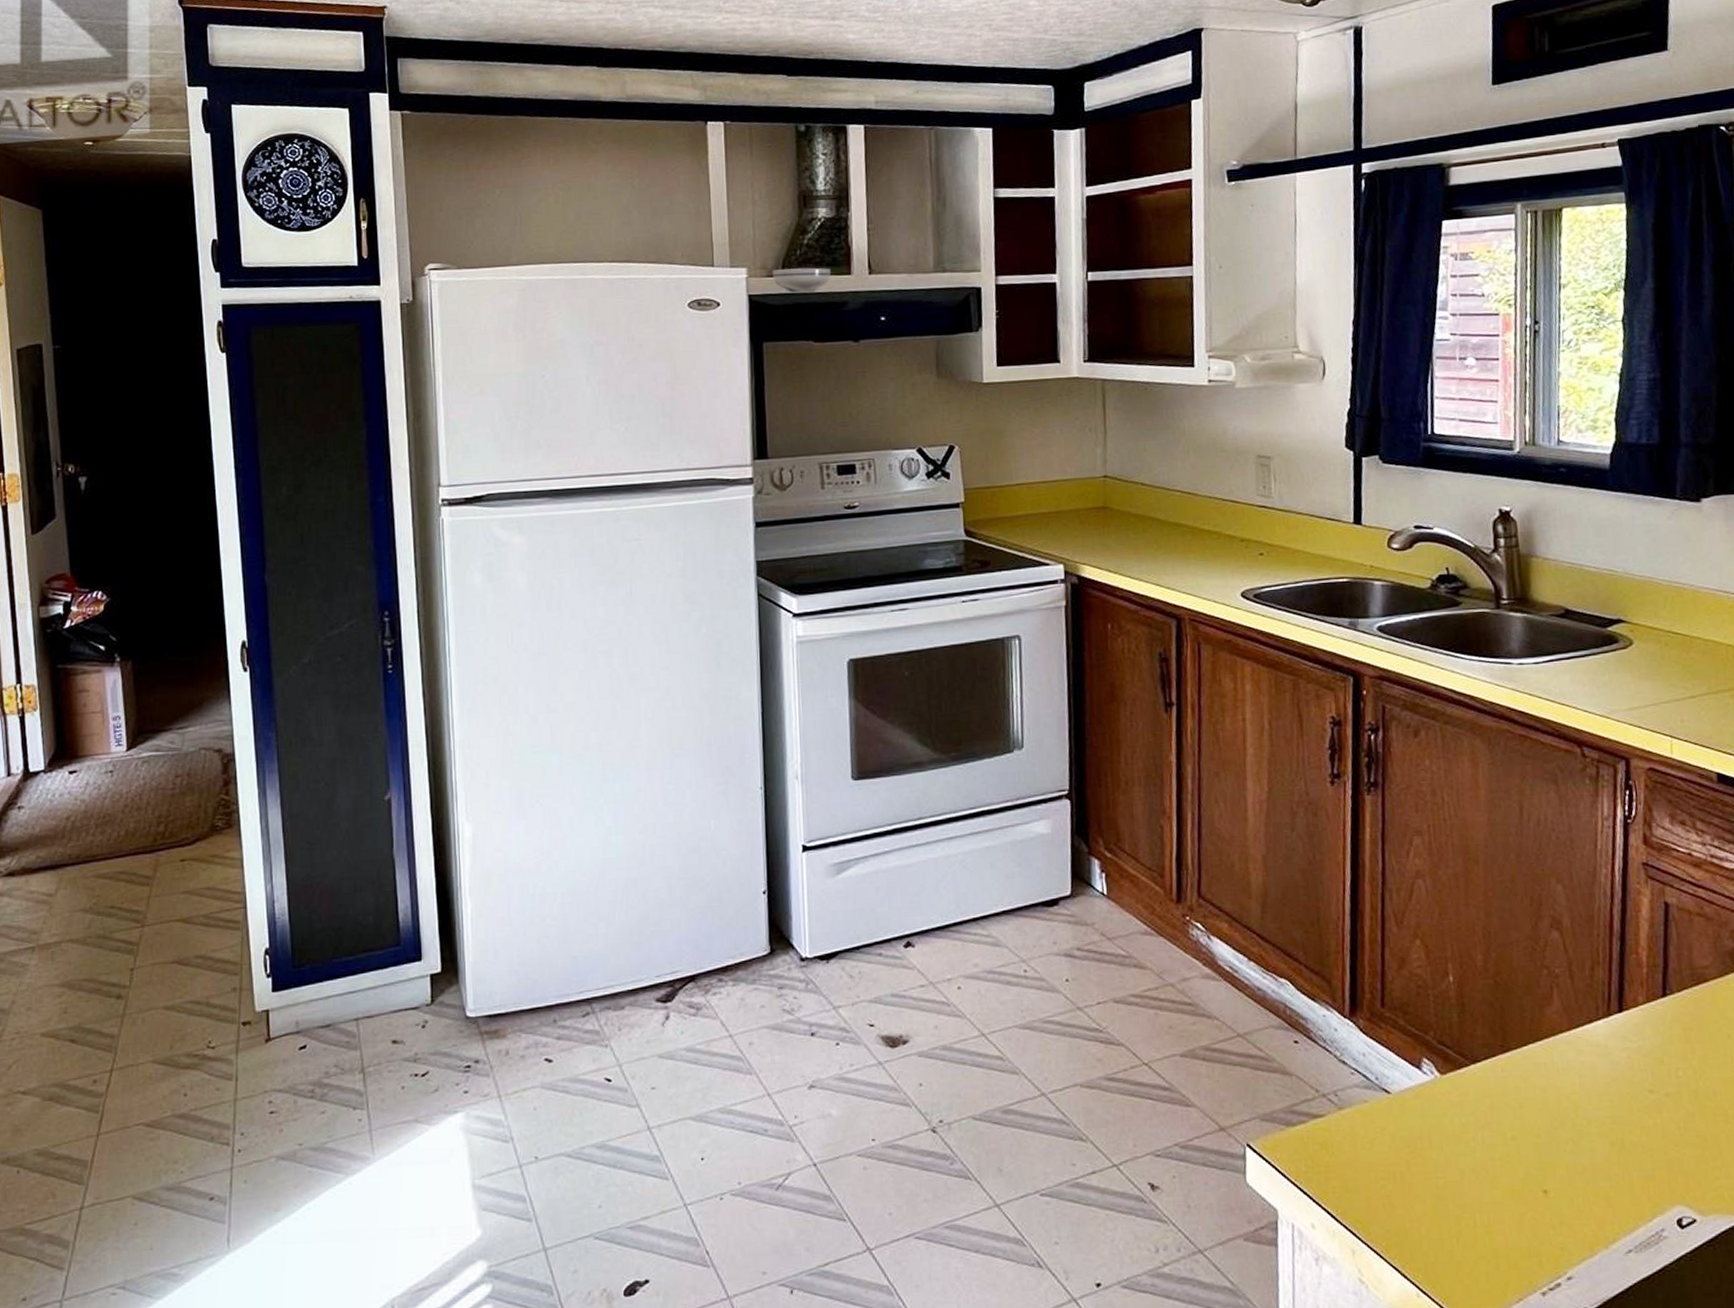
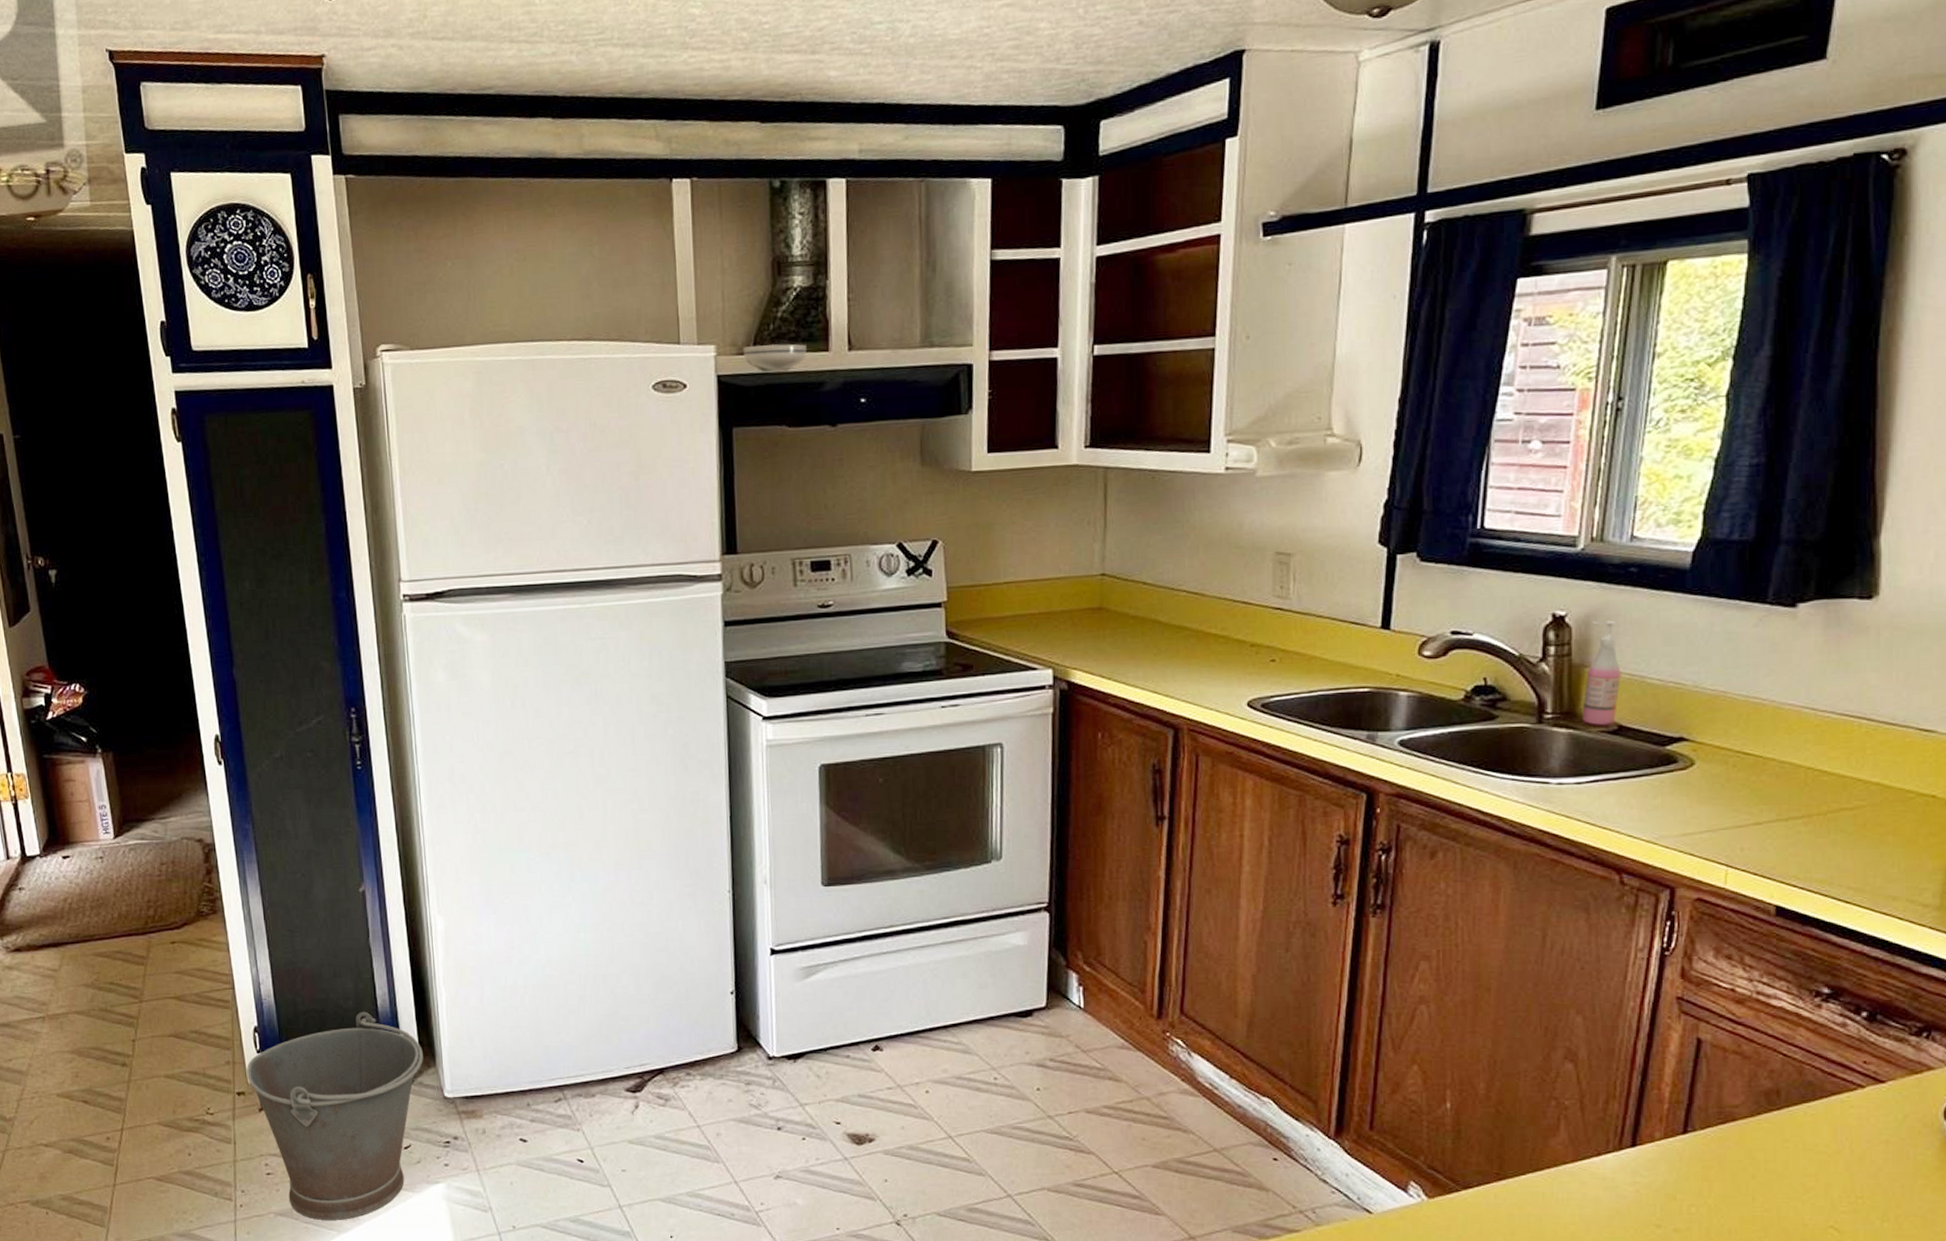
bucket: none [255,927,445,1162] -> present [247,1011,423,1220]
soap dispenser: none [1533,515,1563,612] -> present [1582,620,1621,728]

